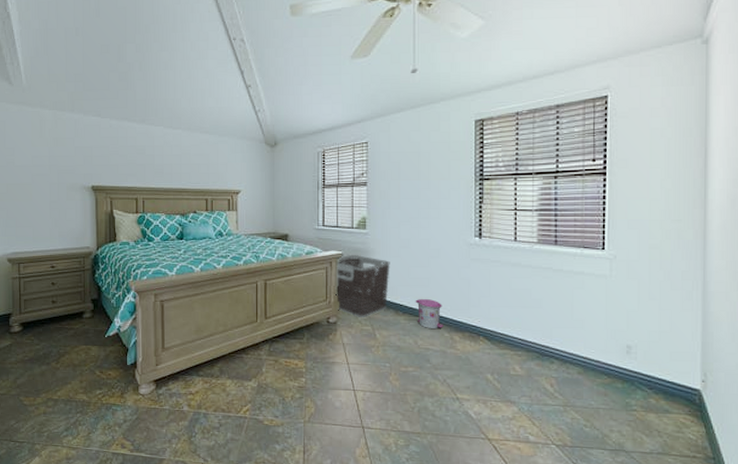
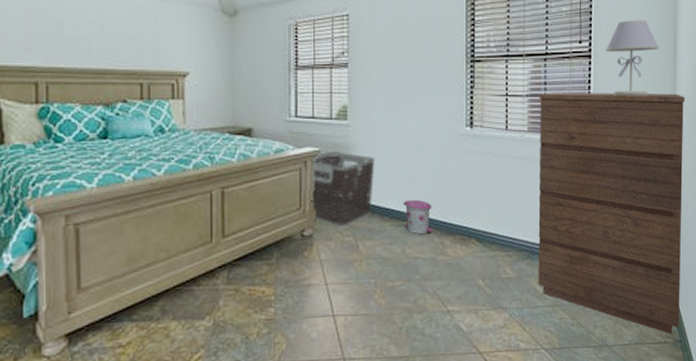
dresser: none [548,207,718,451] -> present [538,92,685,335]
table lamp: none [622,137,687,212] -> present [606,19,660,97]

